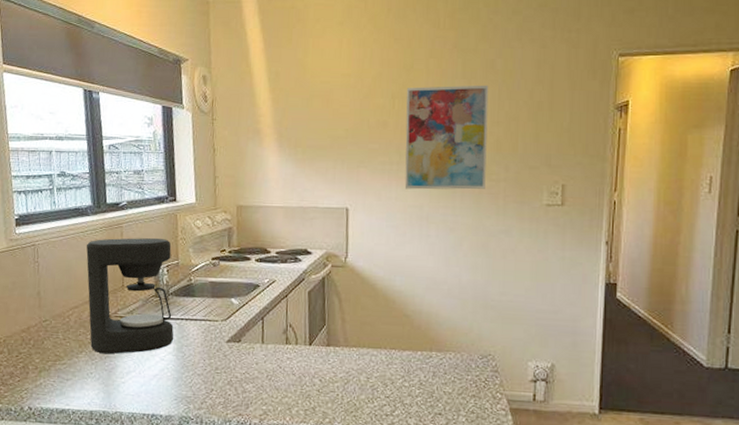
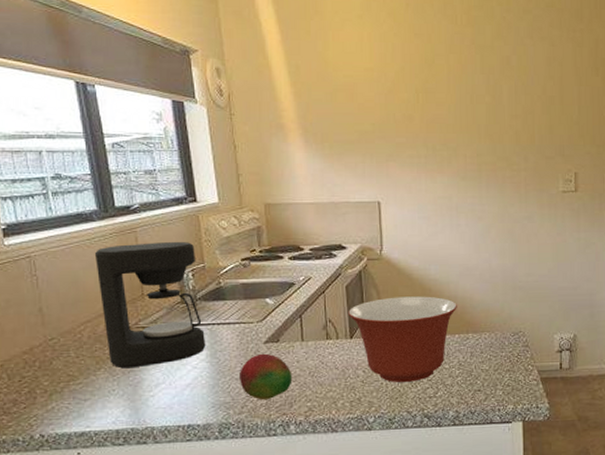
fruit: none [201,352,251,399] -> present [240,353,293,400]
mixing bowl: none [309,306,422,397] -> present [348,296,457,382]
wall art: present [404,85,489,190] -> none [429,80,508,181]

